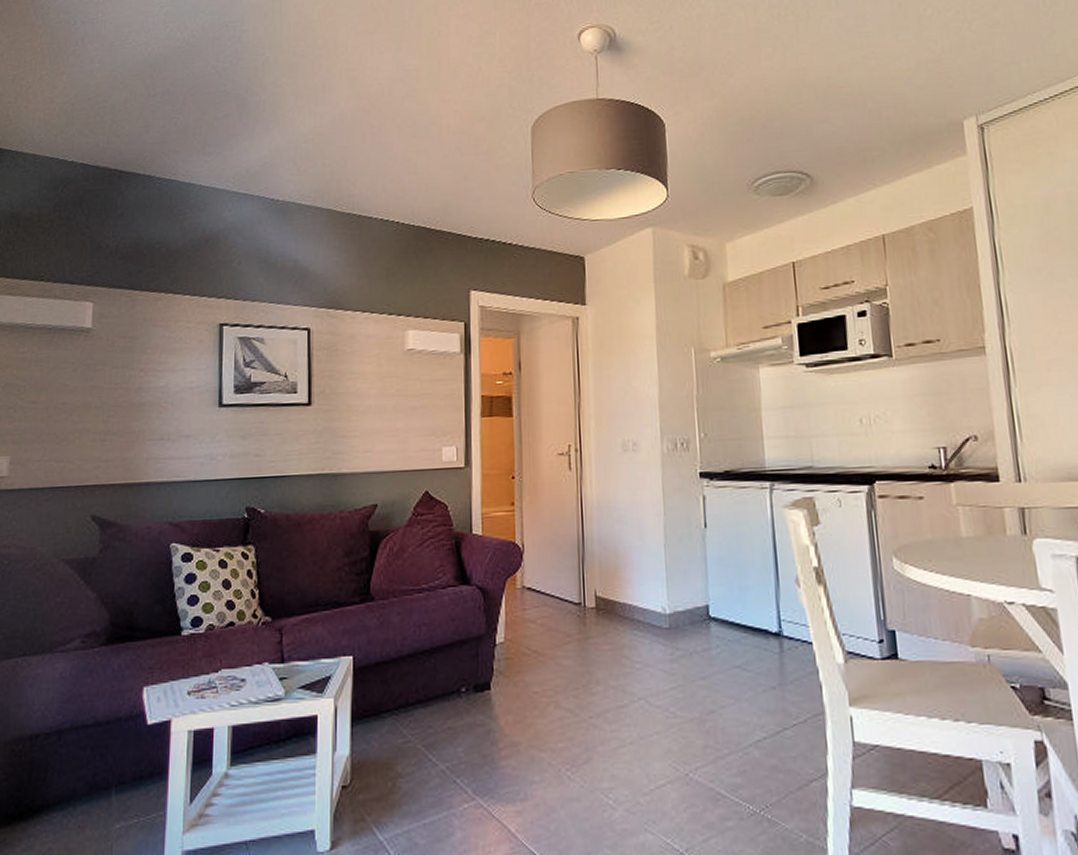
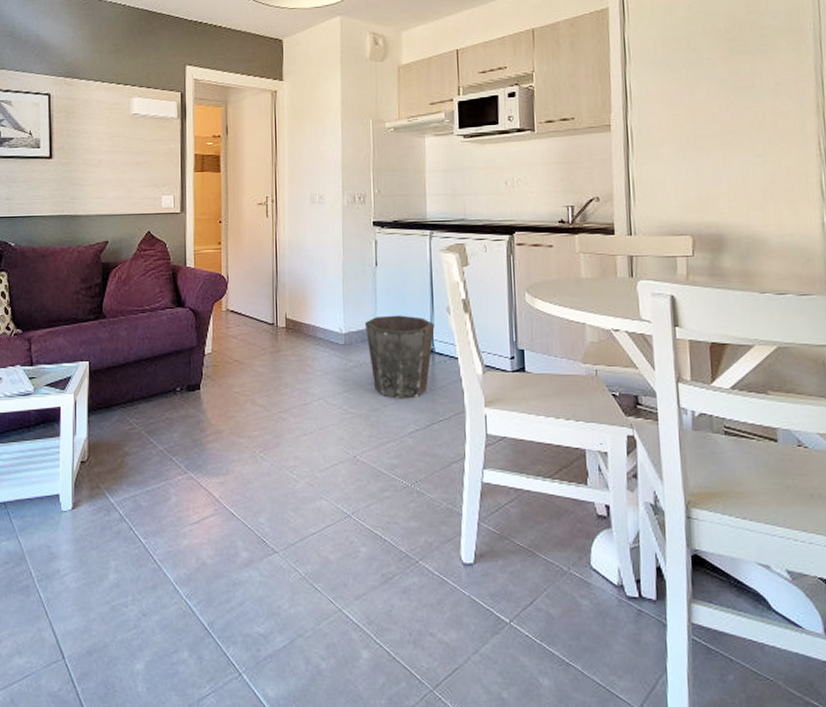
waste bin: none [693,589,782,698] -> present [364,315,435,399]

